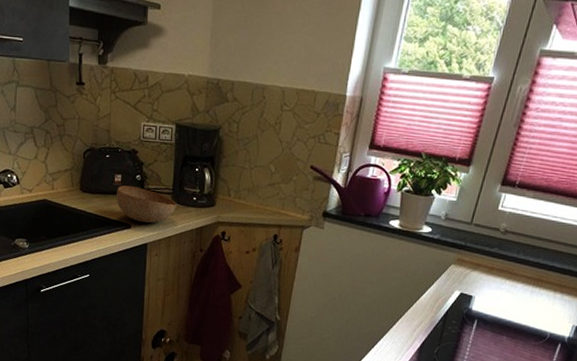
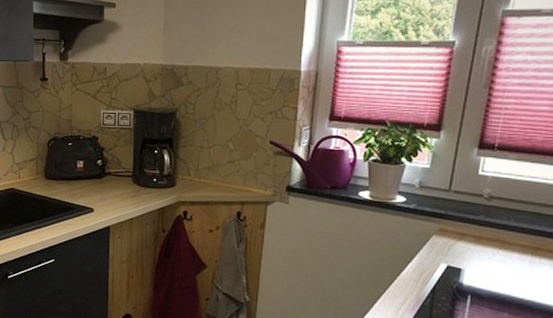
bowl: present [116,185,177,223] -> none [79,171,137,206]

